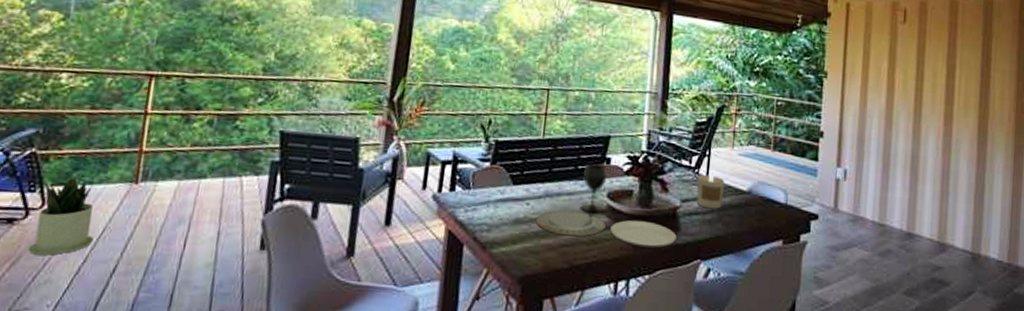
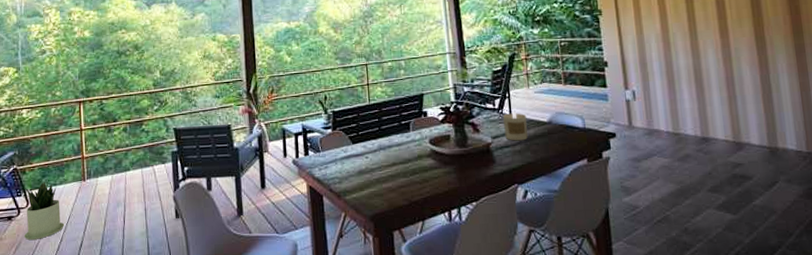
plate: present [536,210,606,237] -> none [376,157,432,179]
wine glass: present [580,163,608,214] -> none [407,117,429,158]
plate: present [610,220,677,249] -> none [437,158,494,181]

